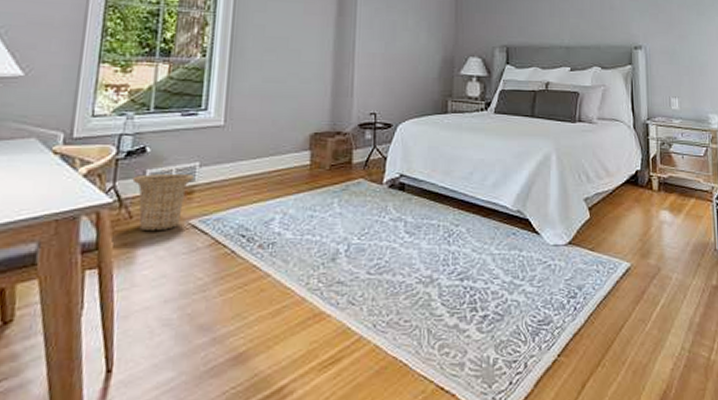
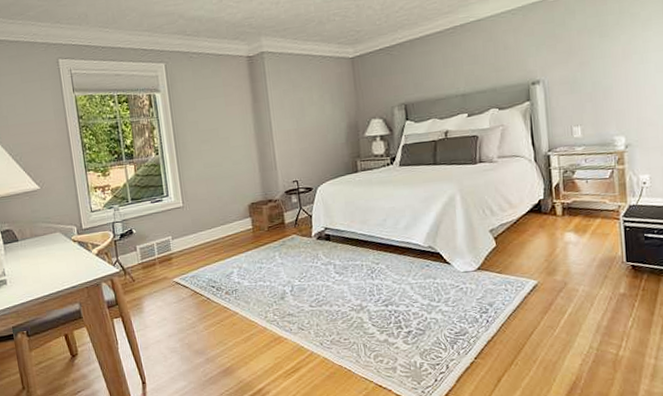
basket: present [132,174,194,230] -> none [128,246,170,289]

